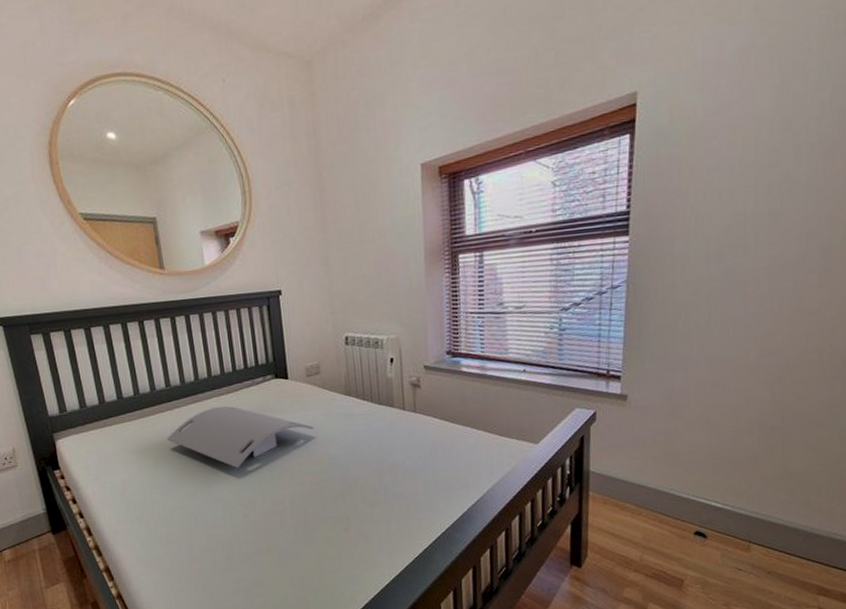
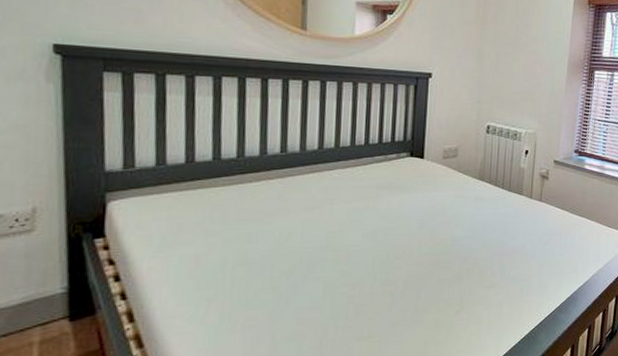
serving tray: present [166,406,314,469] -> none [269,179,442,246]

